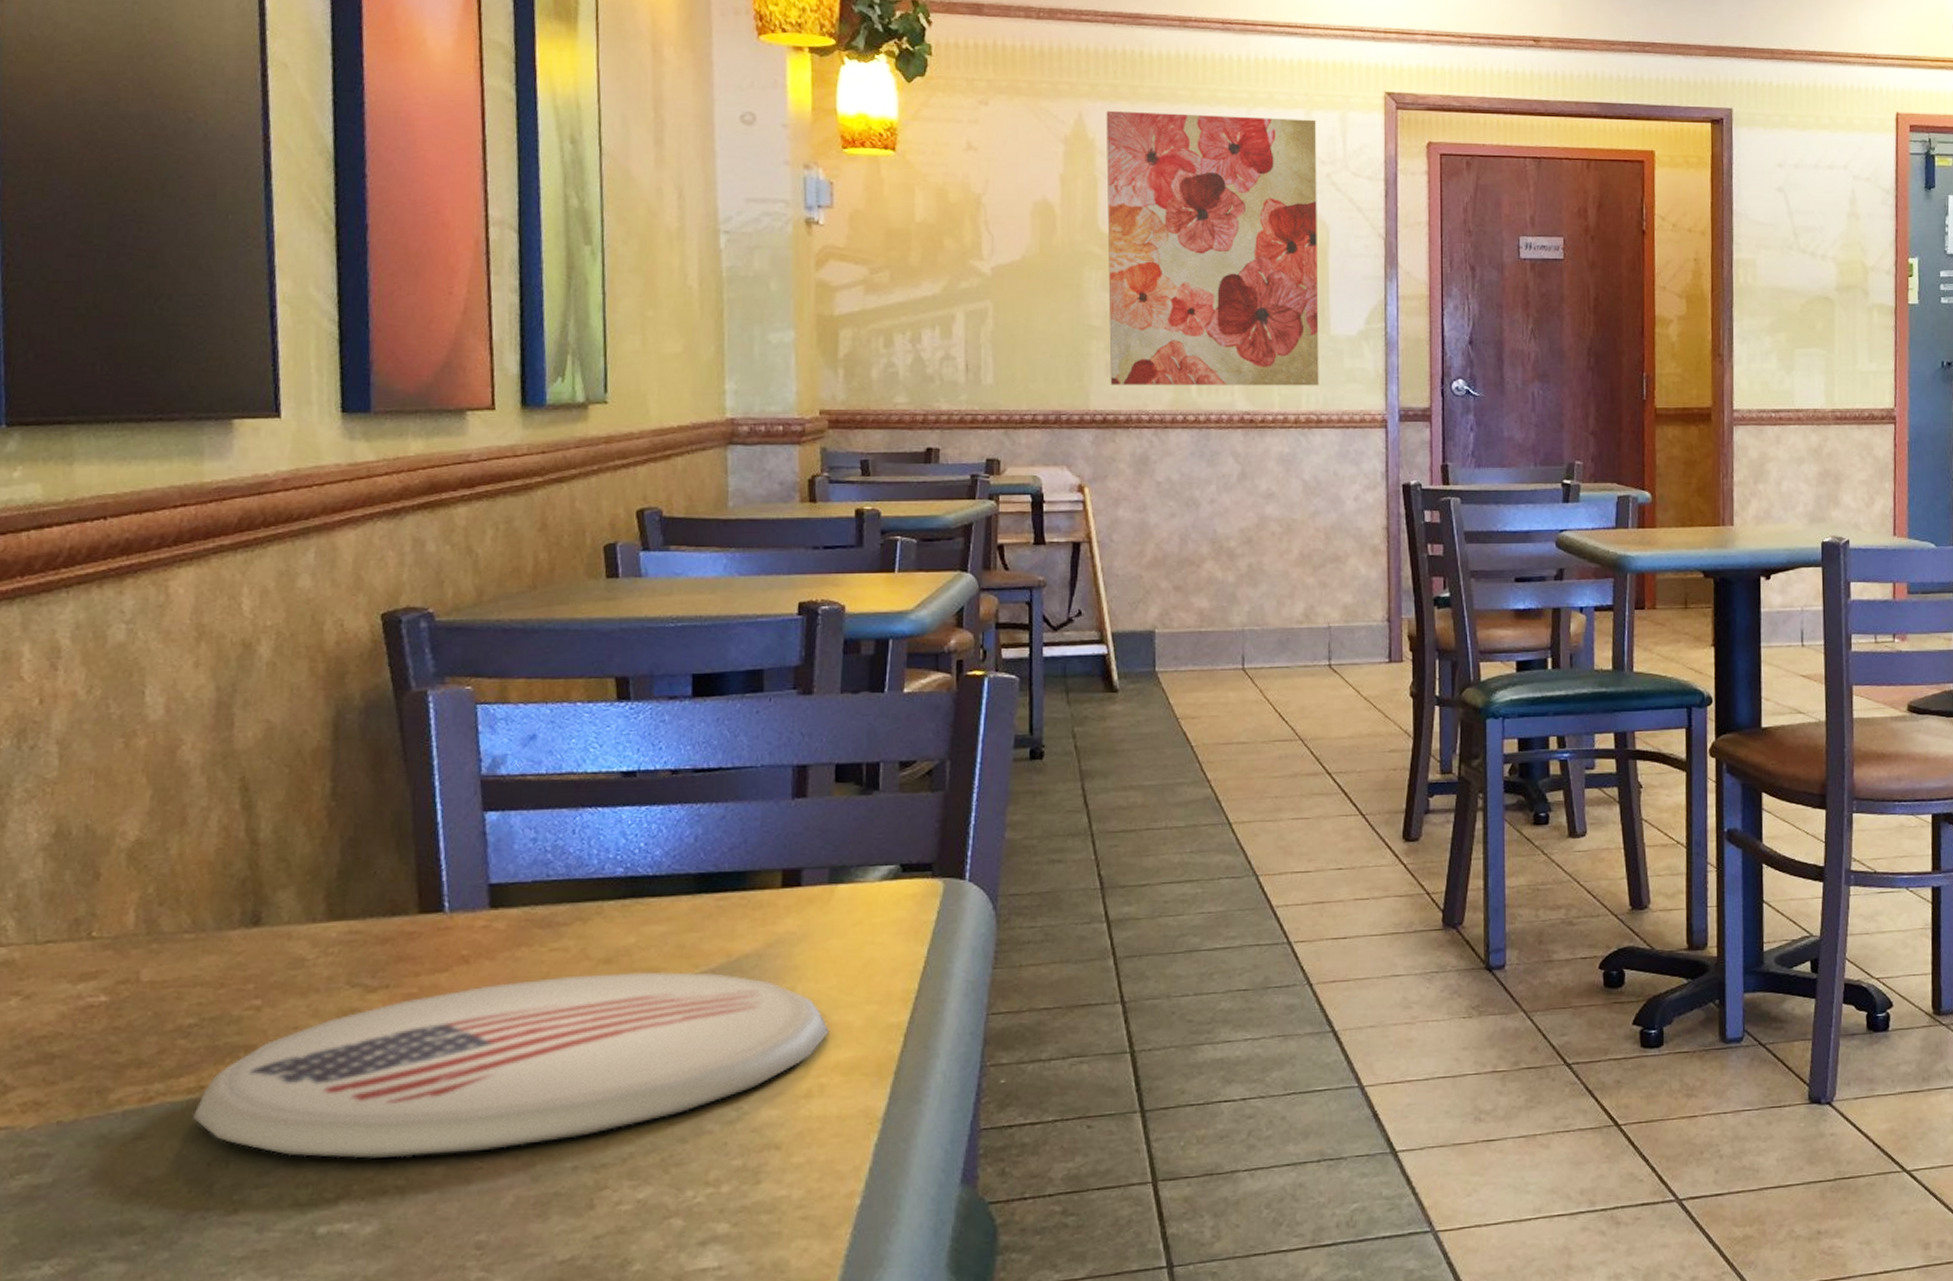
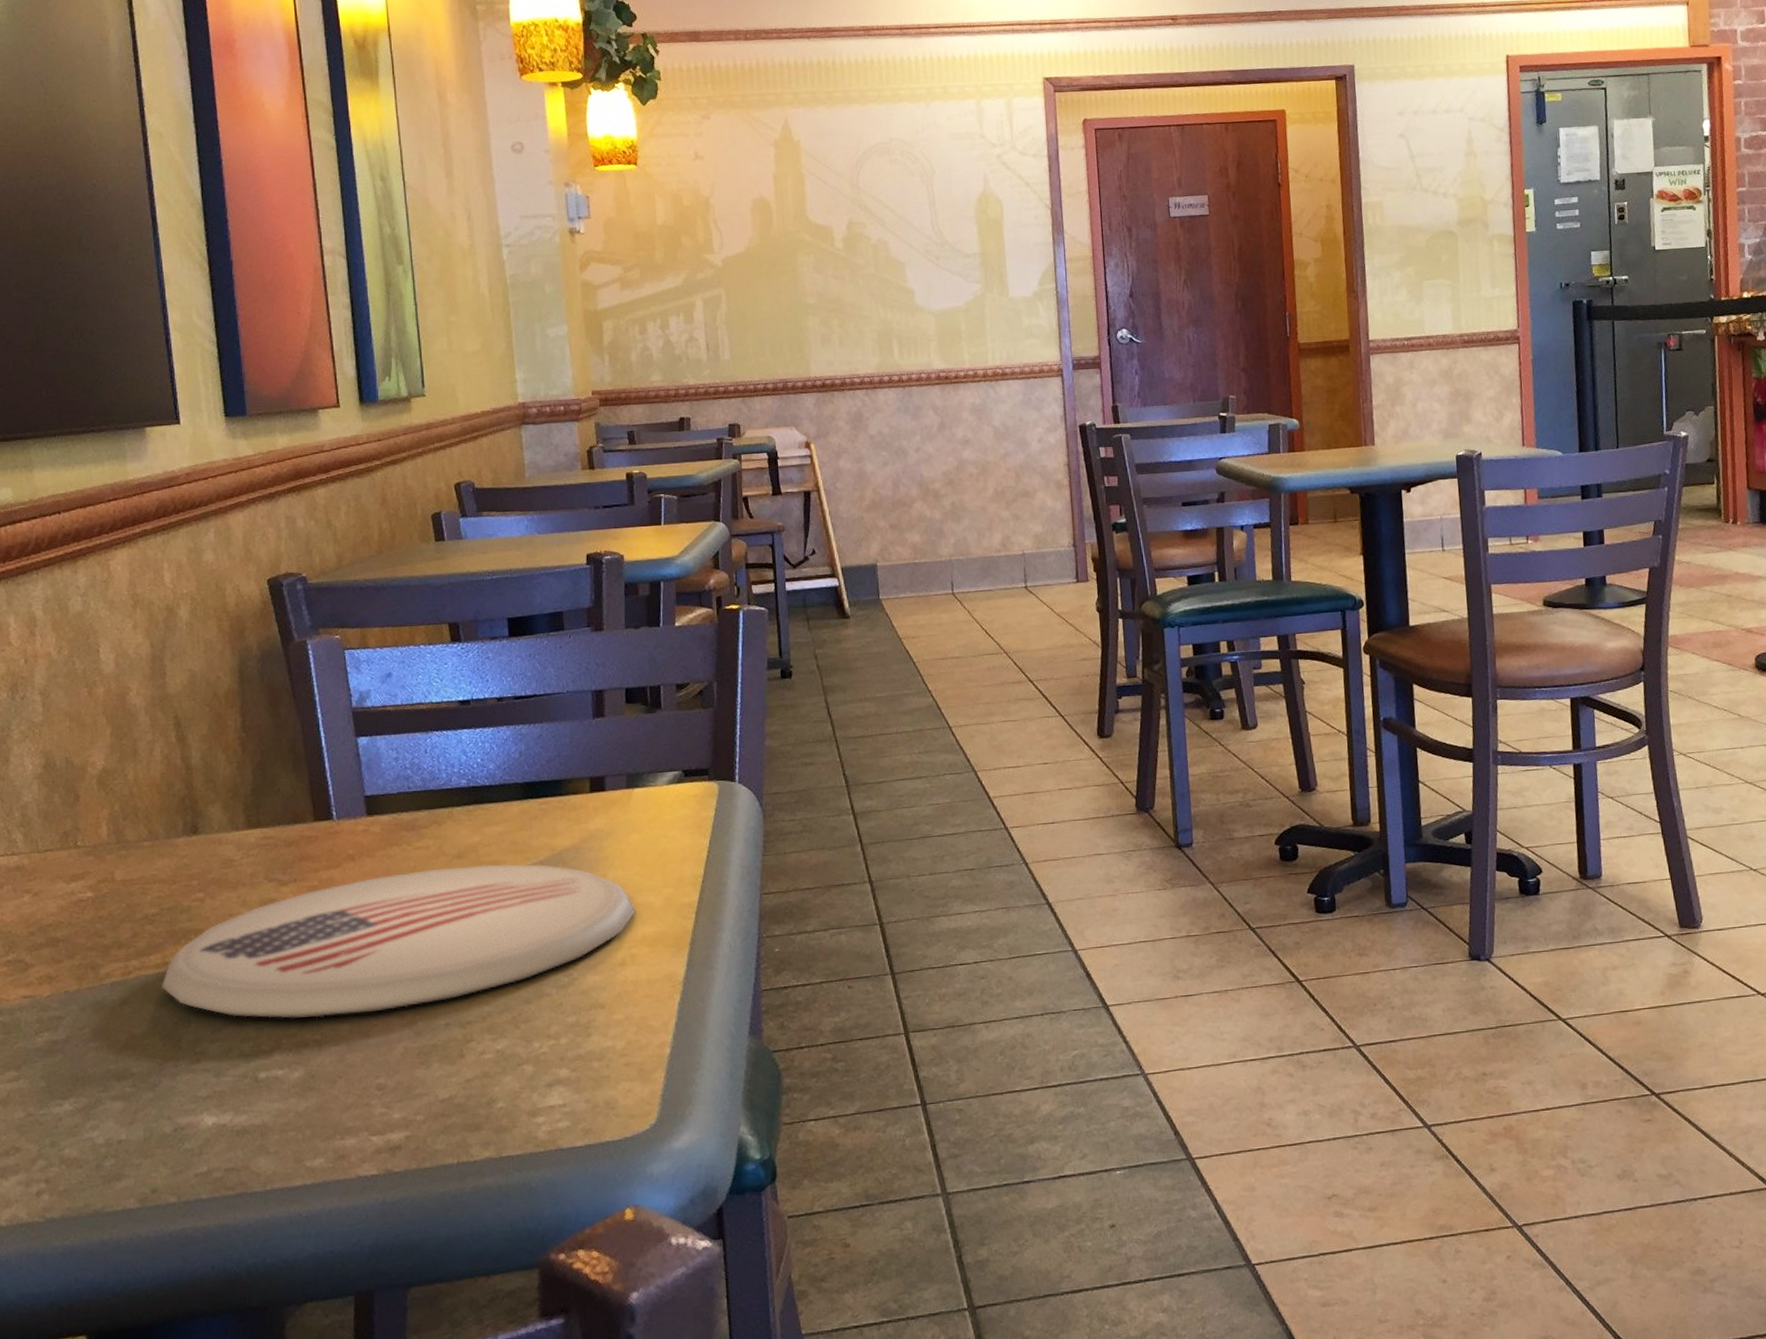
wall art: present [1106,110,1319,386] -> none [807,107,1002,354]

